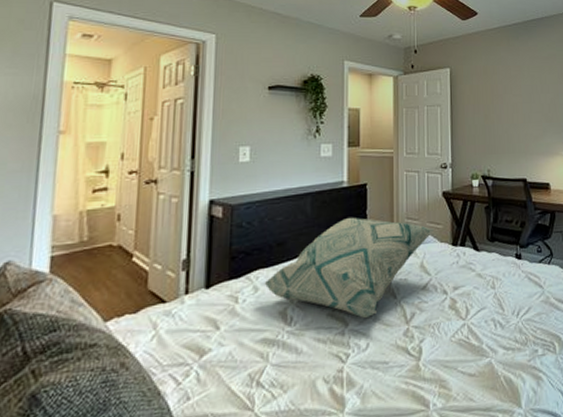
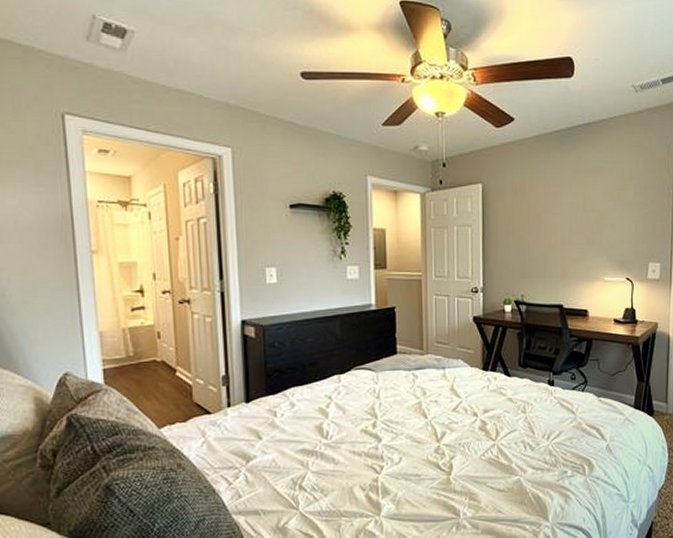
decorative pillow: present [264,217,435,318] -> none [299,340,465,435]

